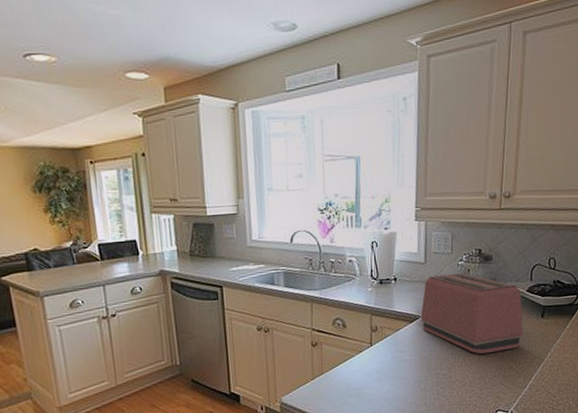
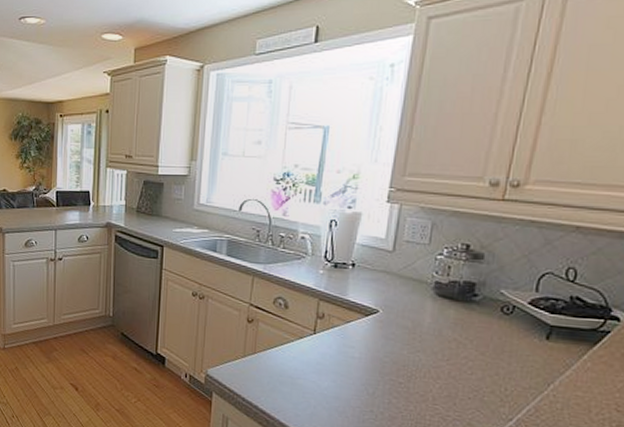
toaster: present [420,272,523,355] -> none [378,267,520,371]

